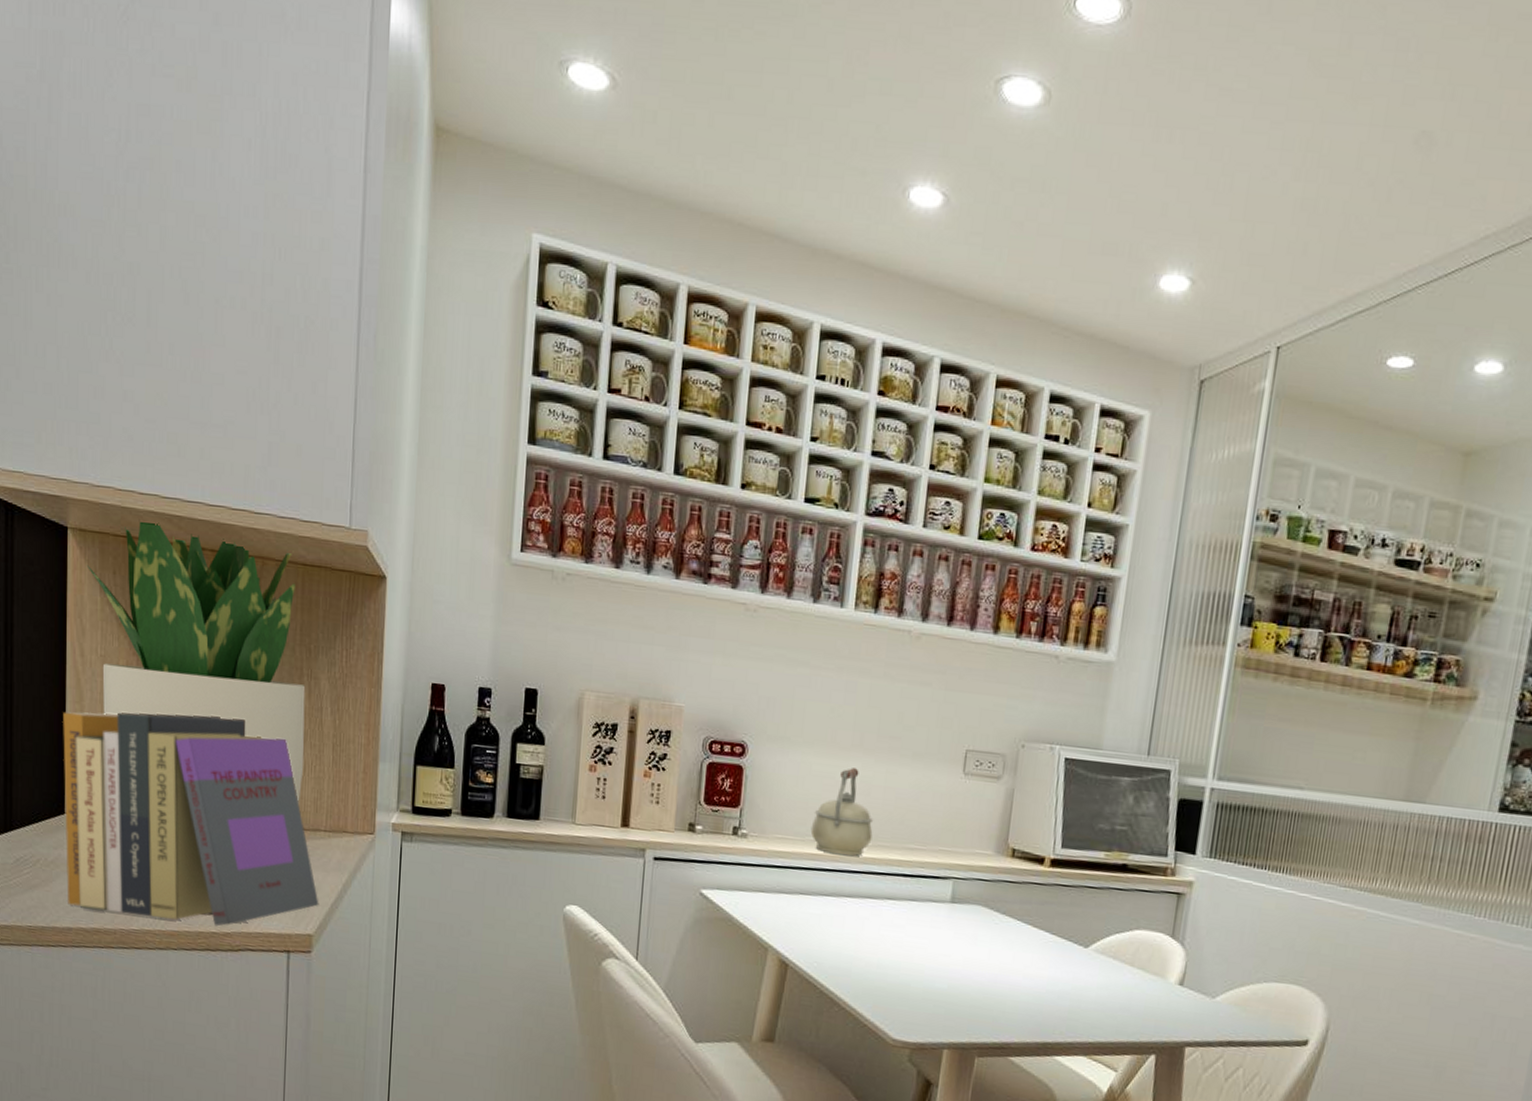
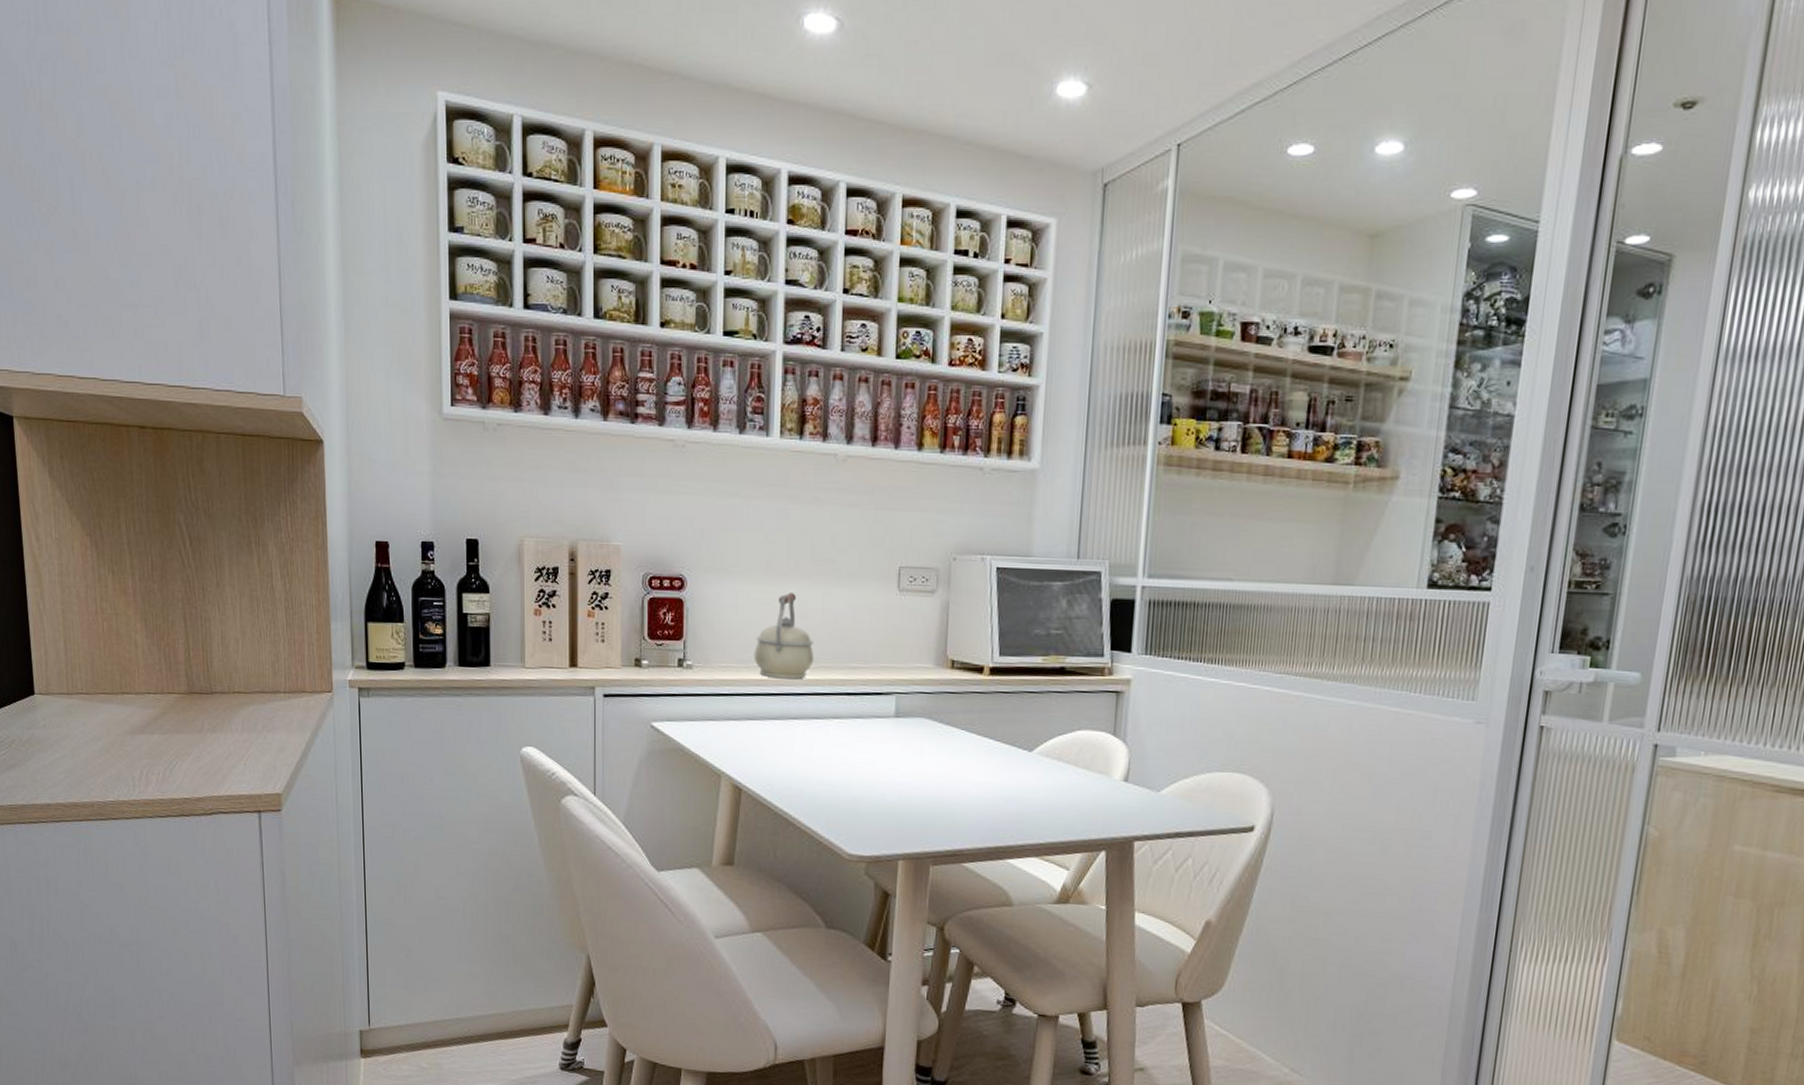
books: present [63,711,319,927] -> none [24,589,285,792]
planter: present [86,519,306,805] -> none [34,403,260,669]

